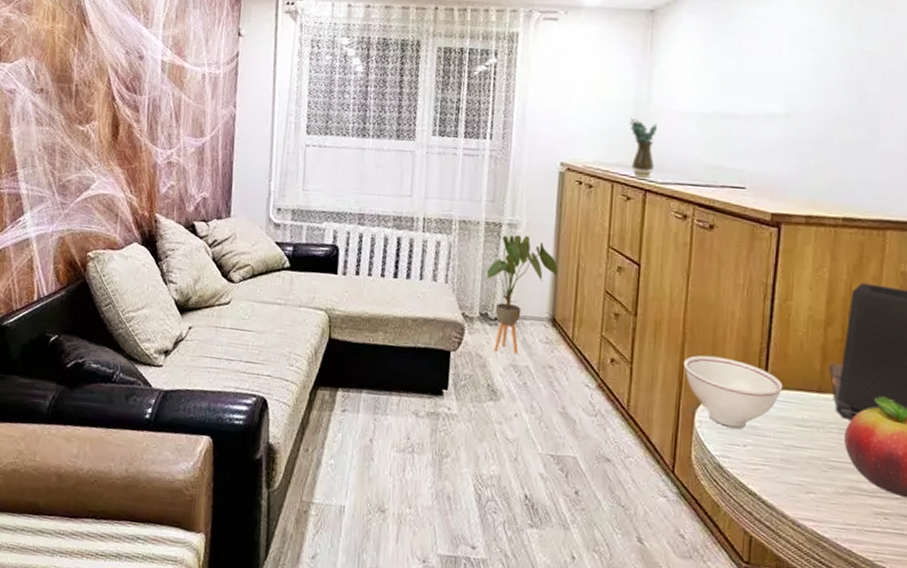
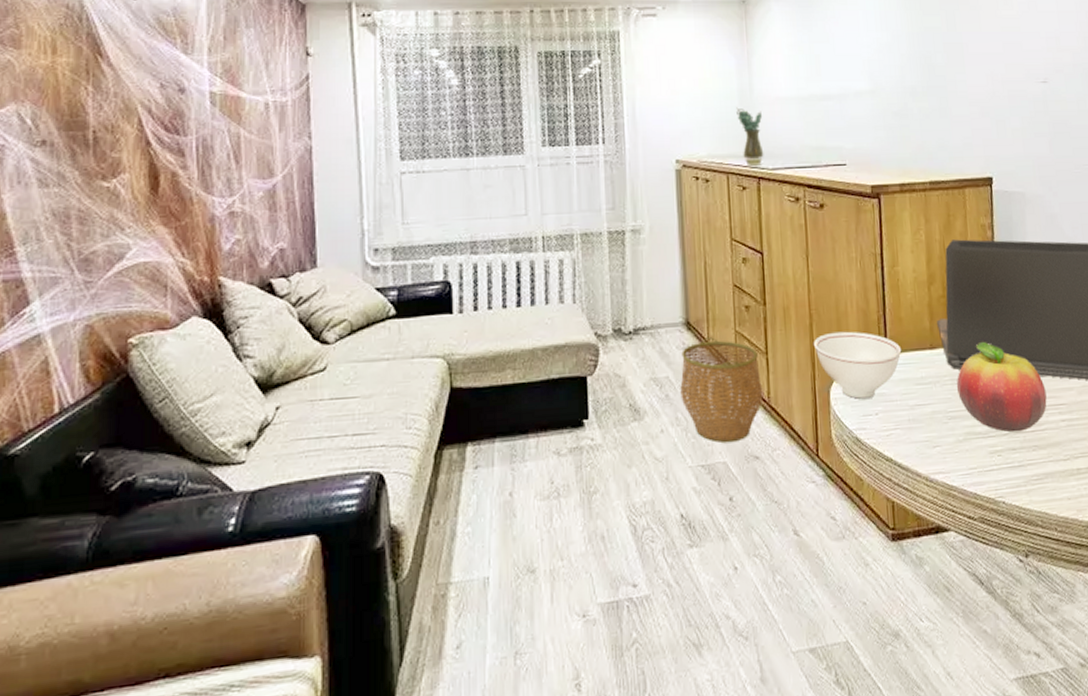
house plant: present [485,235,558,354] -> none [614,239,687,368]
basket: none [538,336,623,440] -> present [680,337,763,442]

